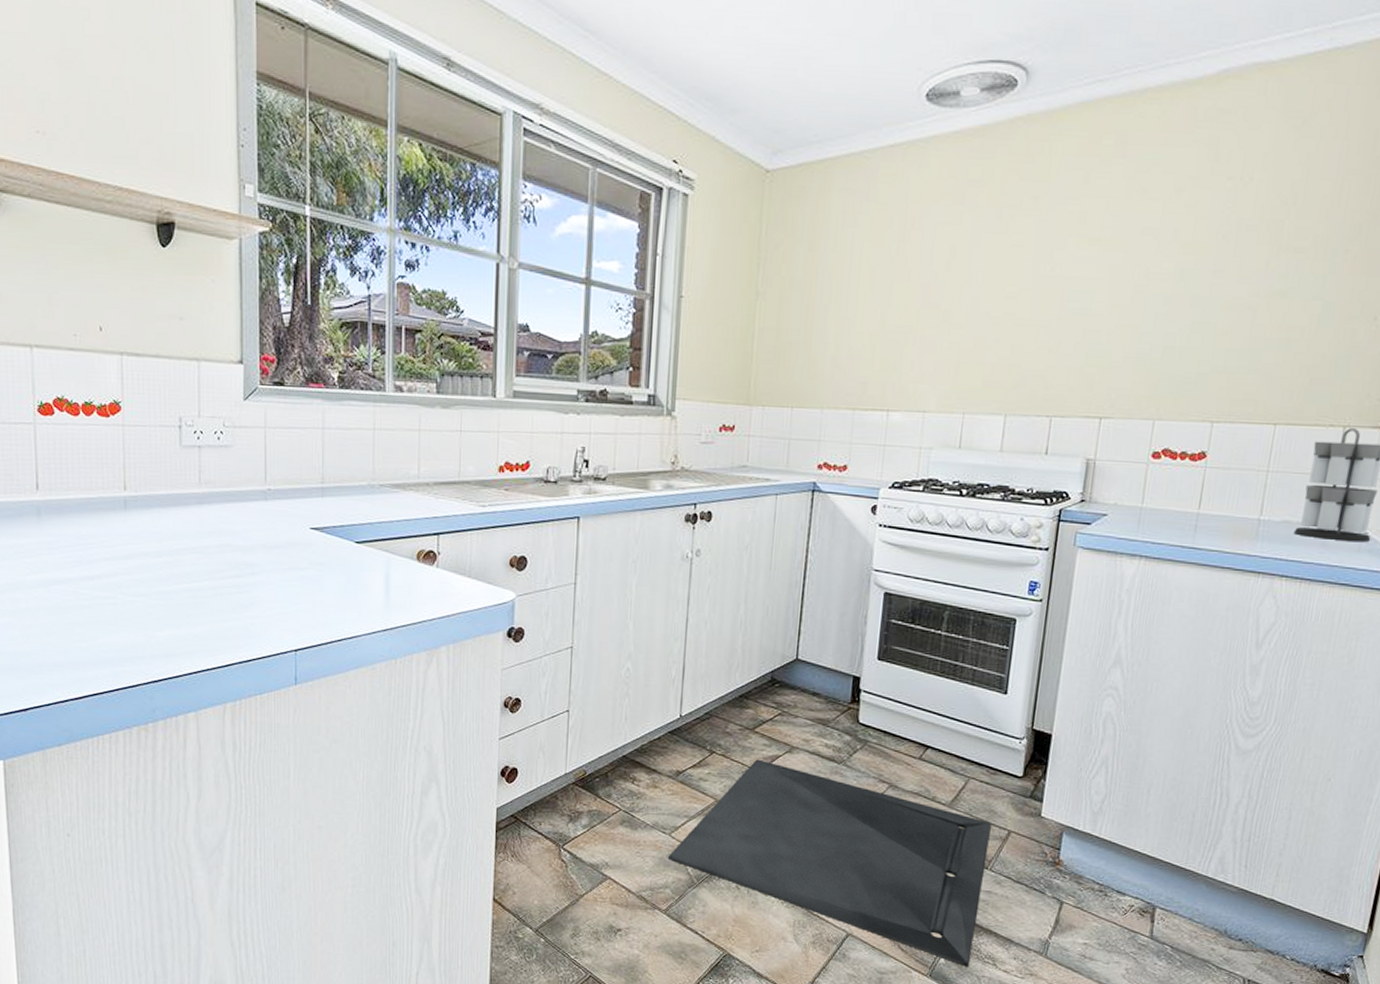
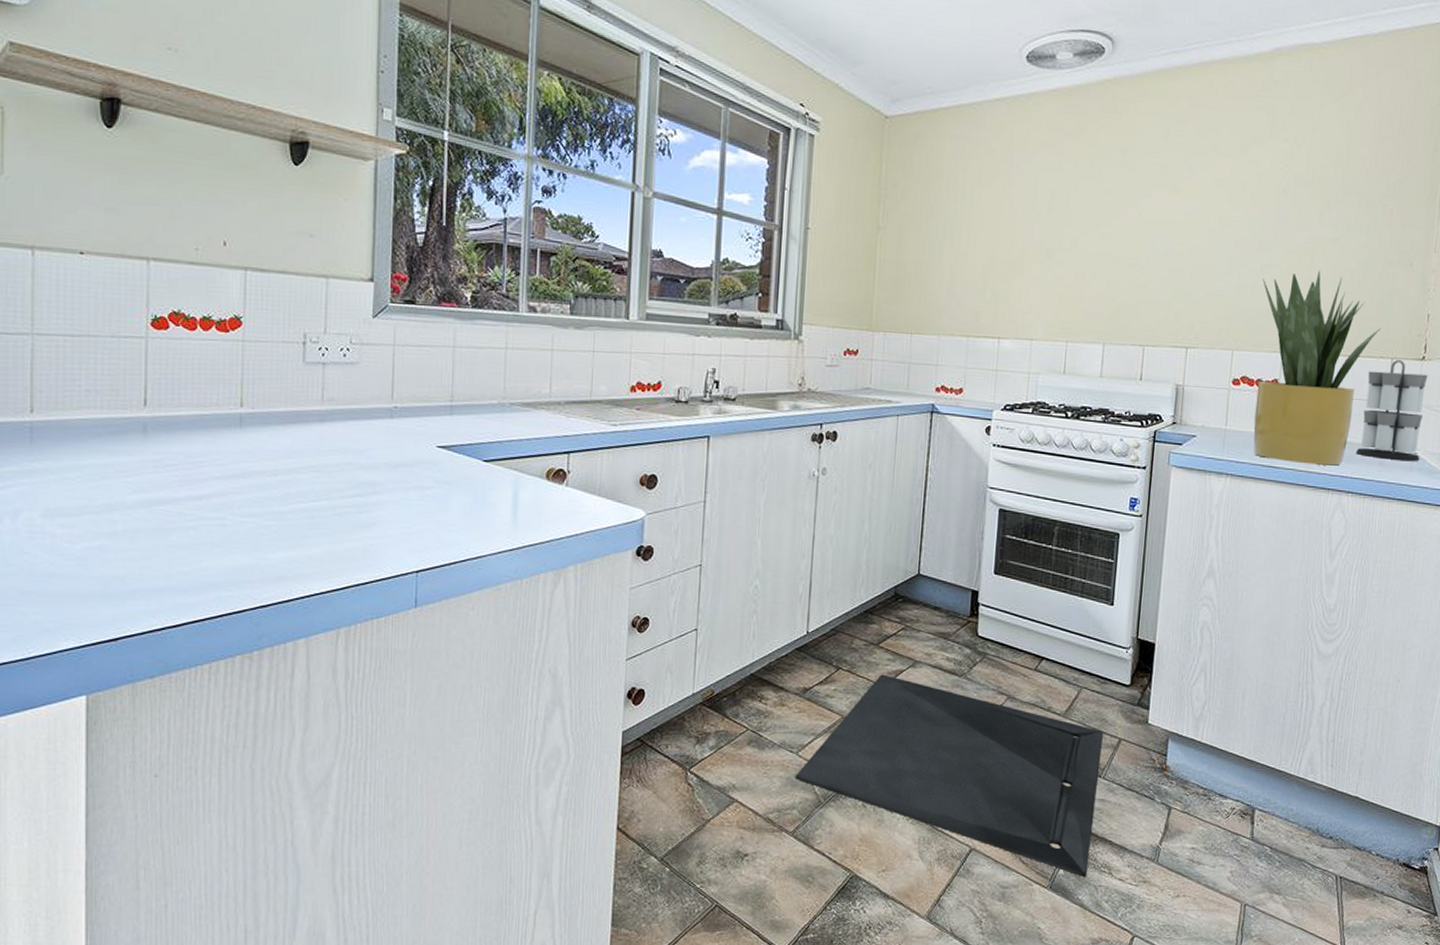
planter: none [1172,327,1333,547] -> present [1253,270,1381,466]

